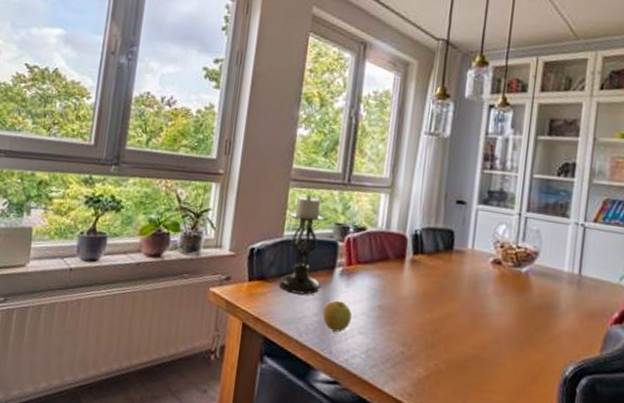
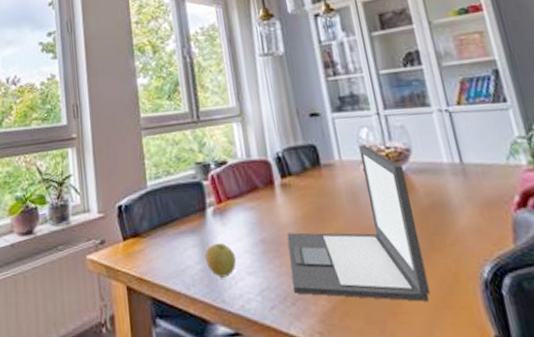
candle holder: present [279,194,324,295] -> none [149,140,196,244]
laptop: none [397,239,527,386] -> present [287,145,430,302]

